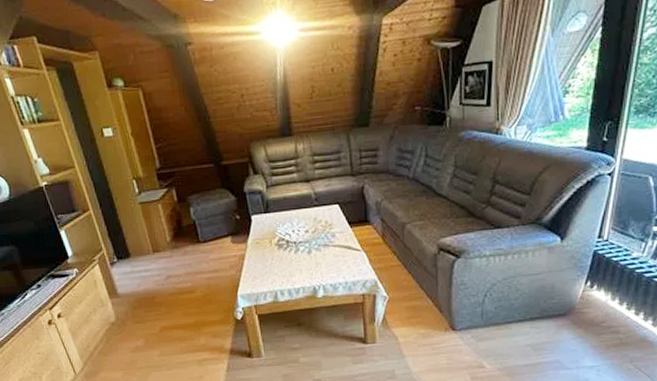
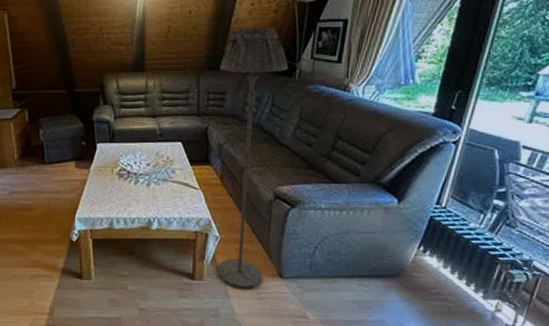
floor lamp: none [369,76,438,347] -> present [217,27,288,289]

